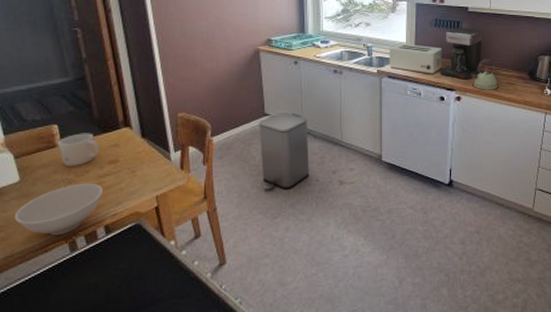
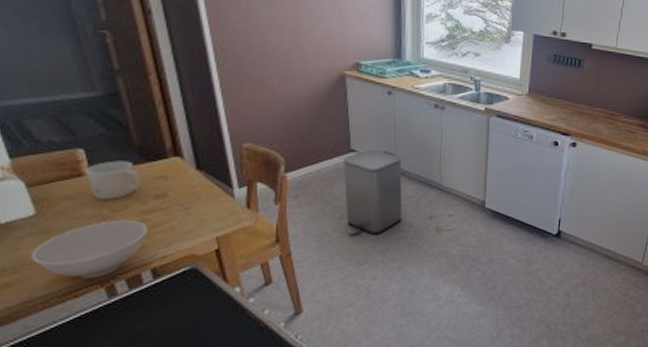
toaster: present [389,43,443,75] -> none [499,79,561,117]
coffee maker: present [441,28,482,80] -> none [556,66,606,125]
kettle: present [471,58,498,91] -> none [589,102,618,139]

